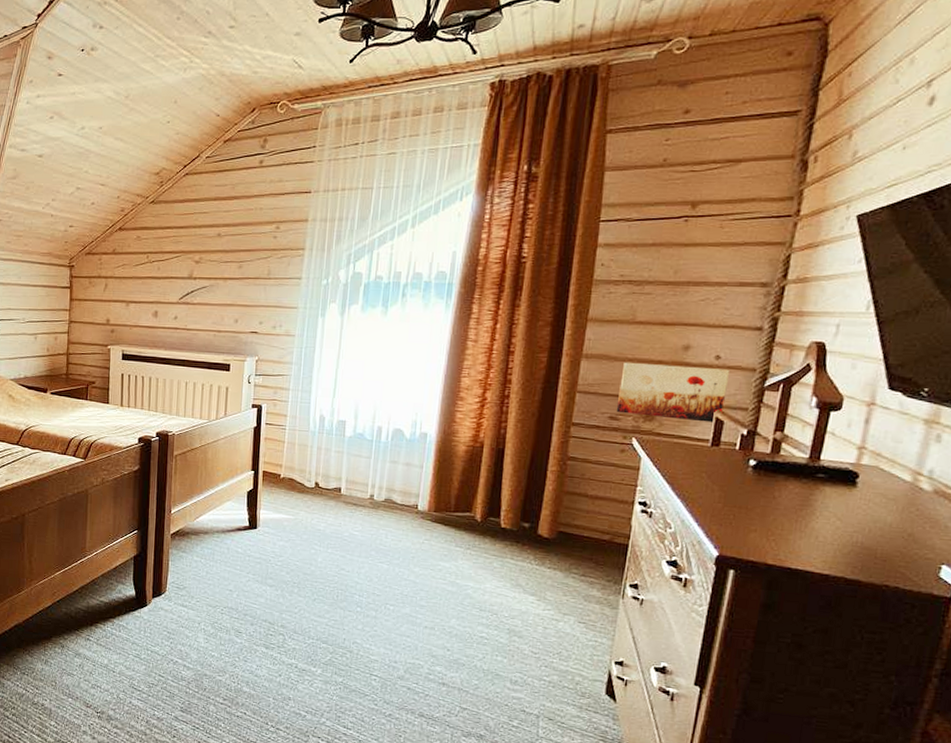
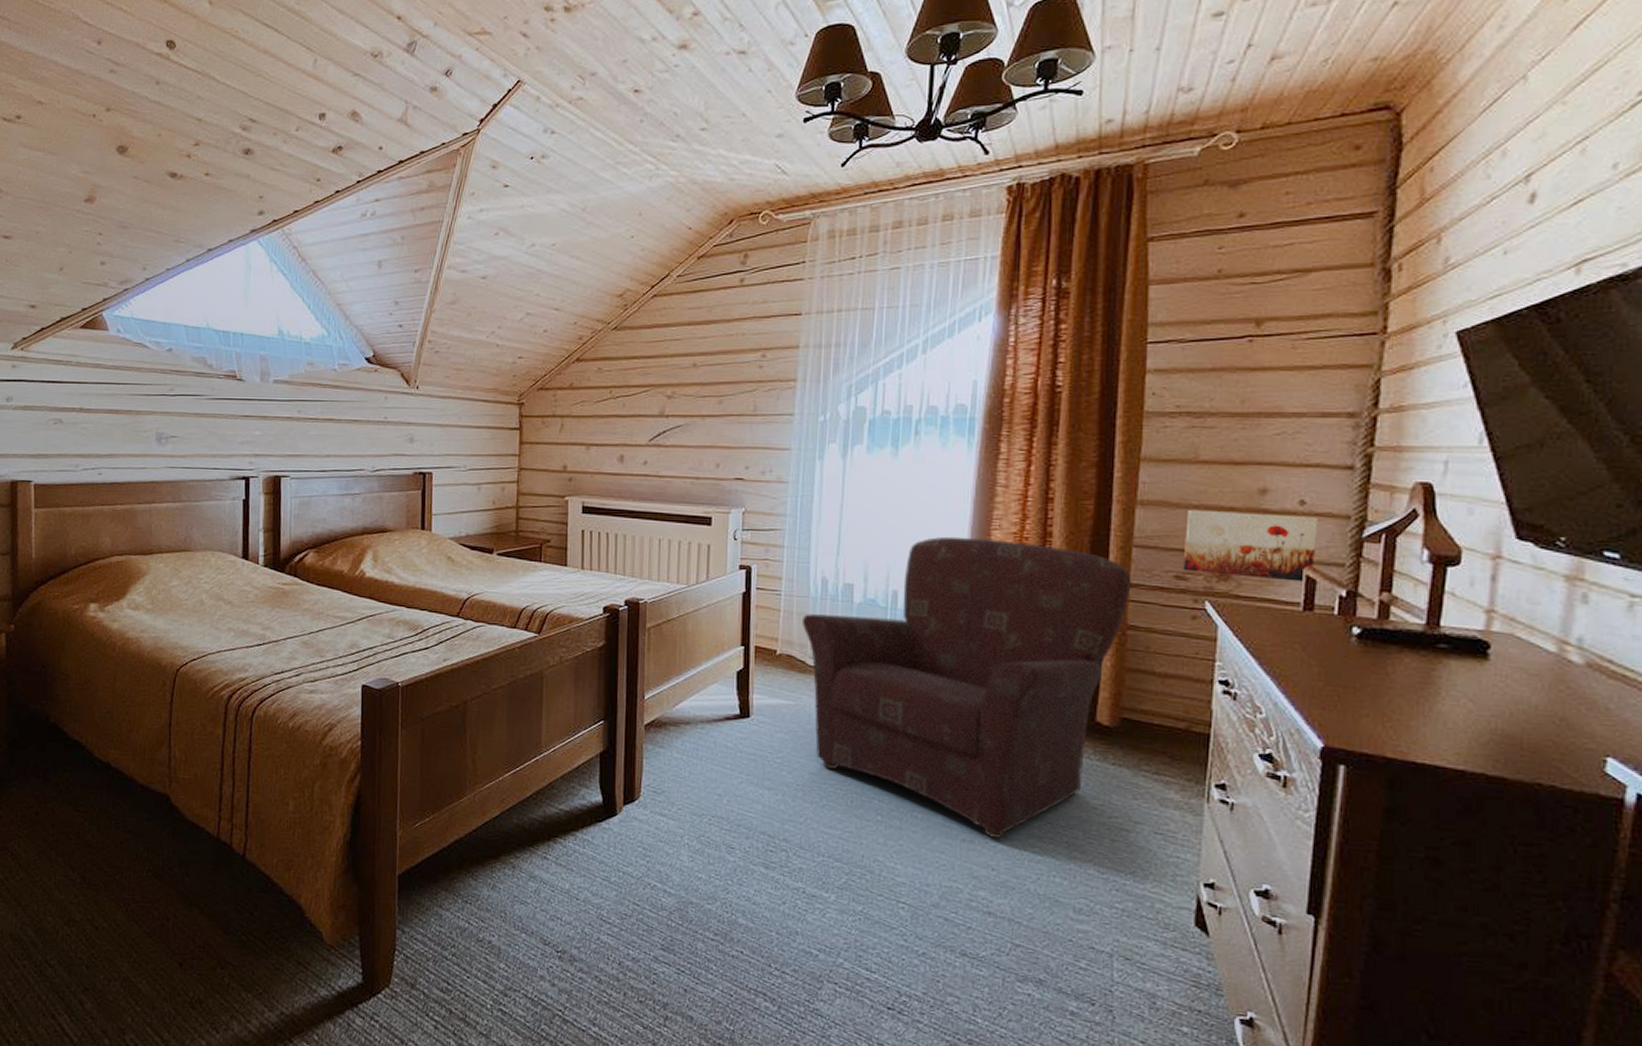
armchair: none [302,382,574,626] -> present [801,536,1132,838]

